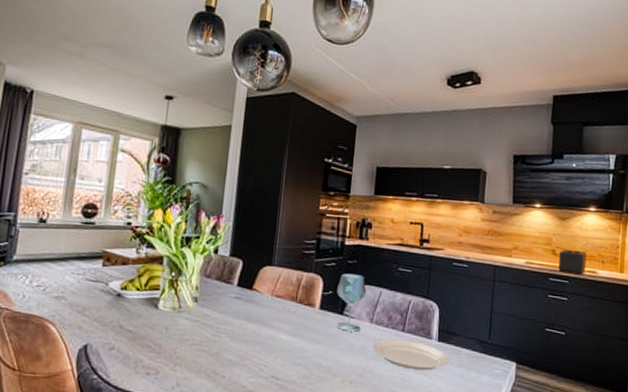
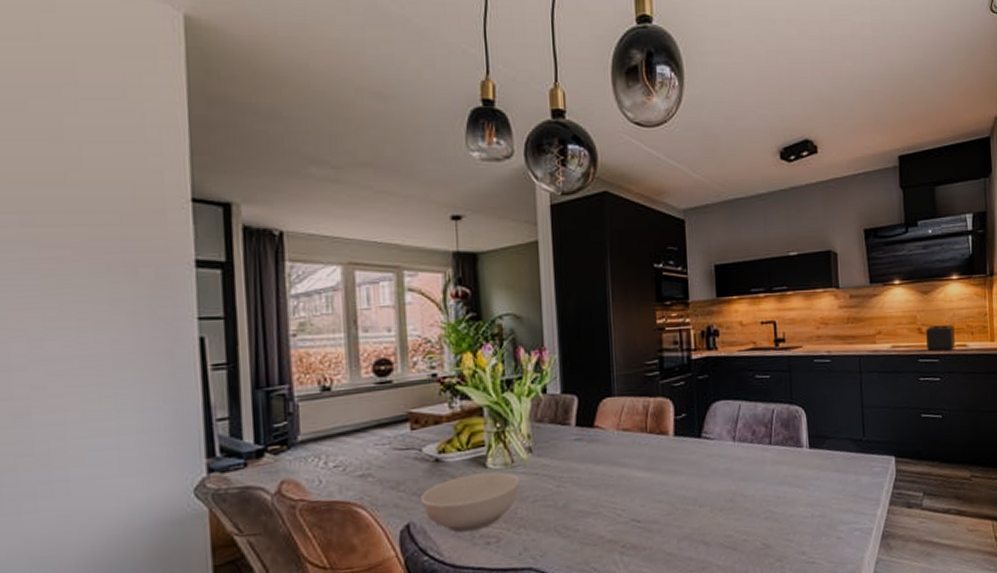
bowl: none [99,312,184,361] -> present [420,472,521,533]
wine glass: present [336,273,367,332] -> none [690,390,724,455]
plate: present [372,338,450,370] -> none [739,453,825,484]

